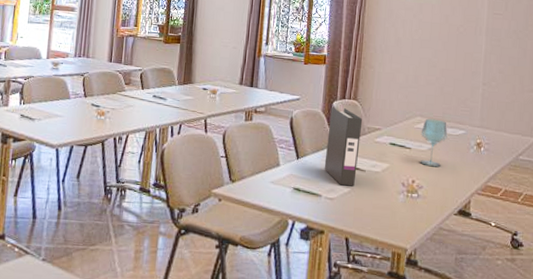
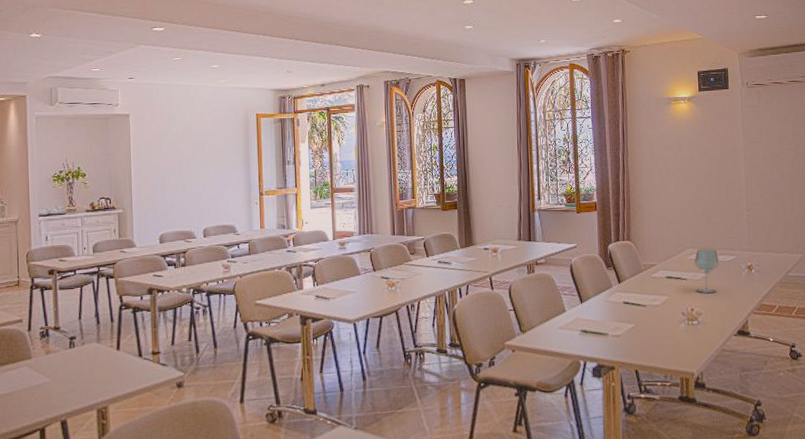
binder: present [324,107,363,187] -> none [607,250,638,322]

